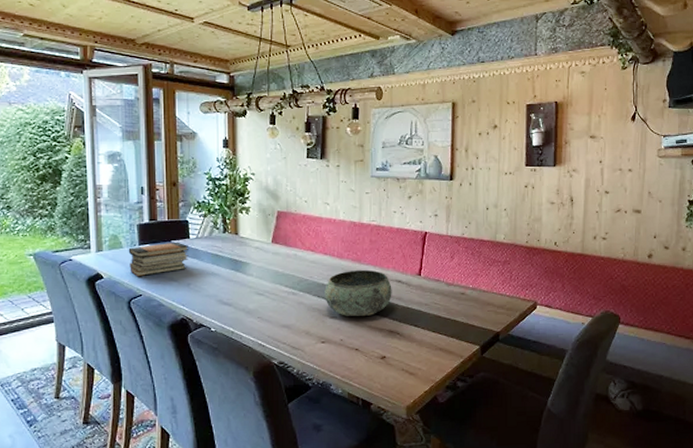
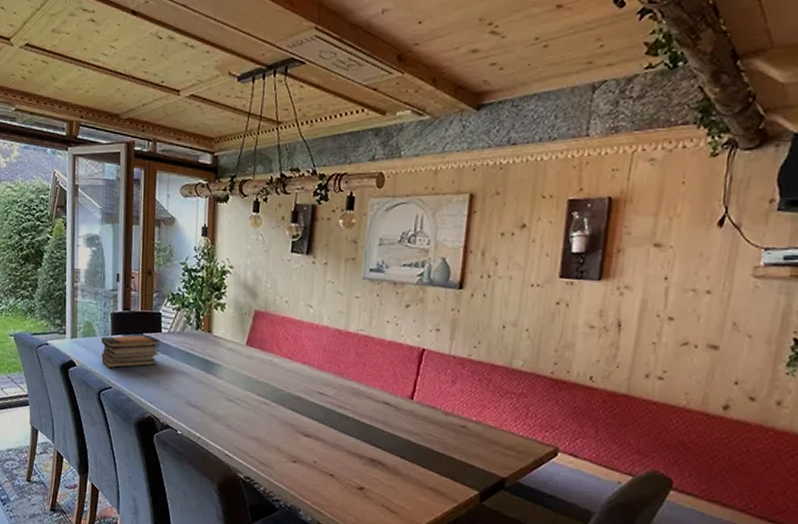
bowl: present [325,269,392,316] -> none [300,385,378,439]

